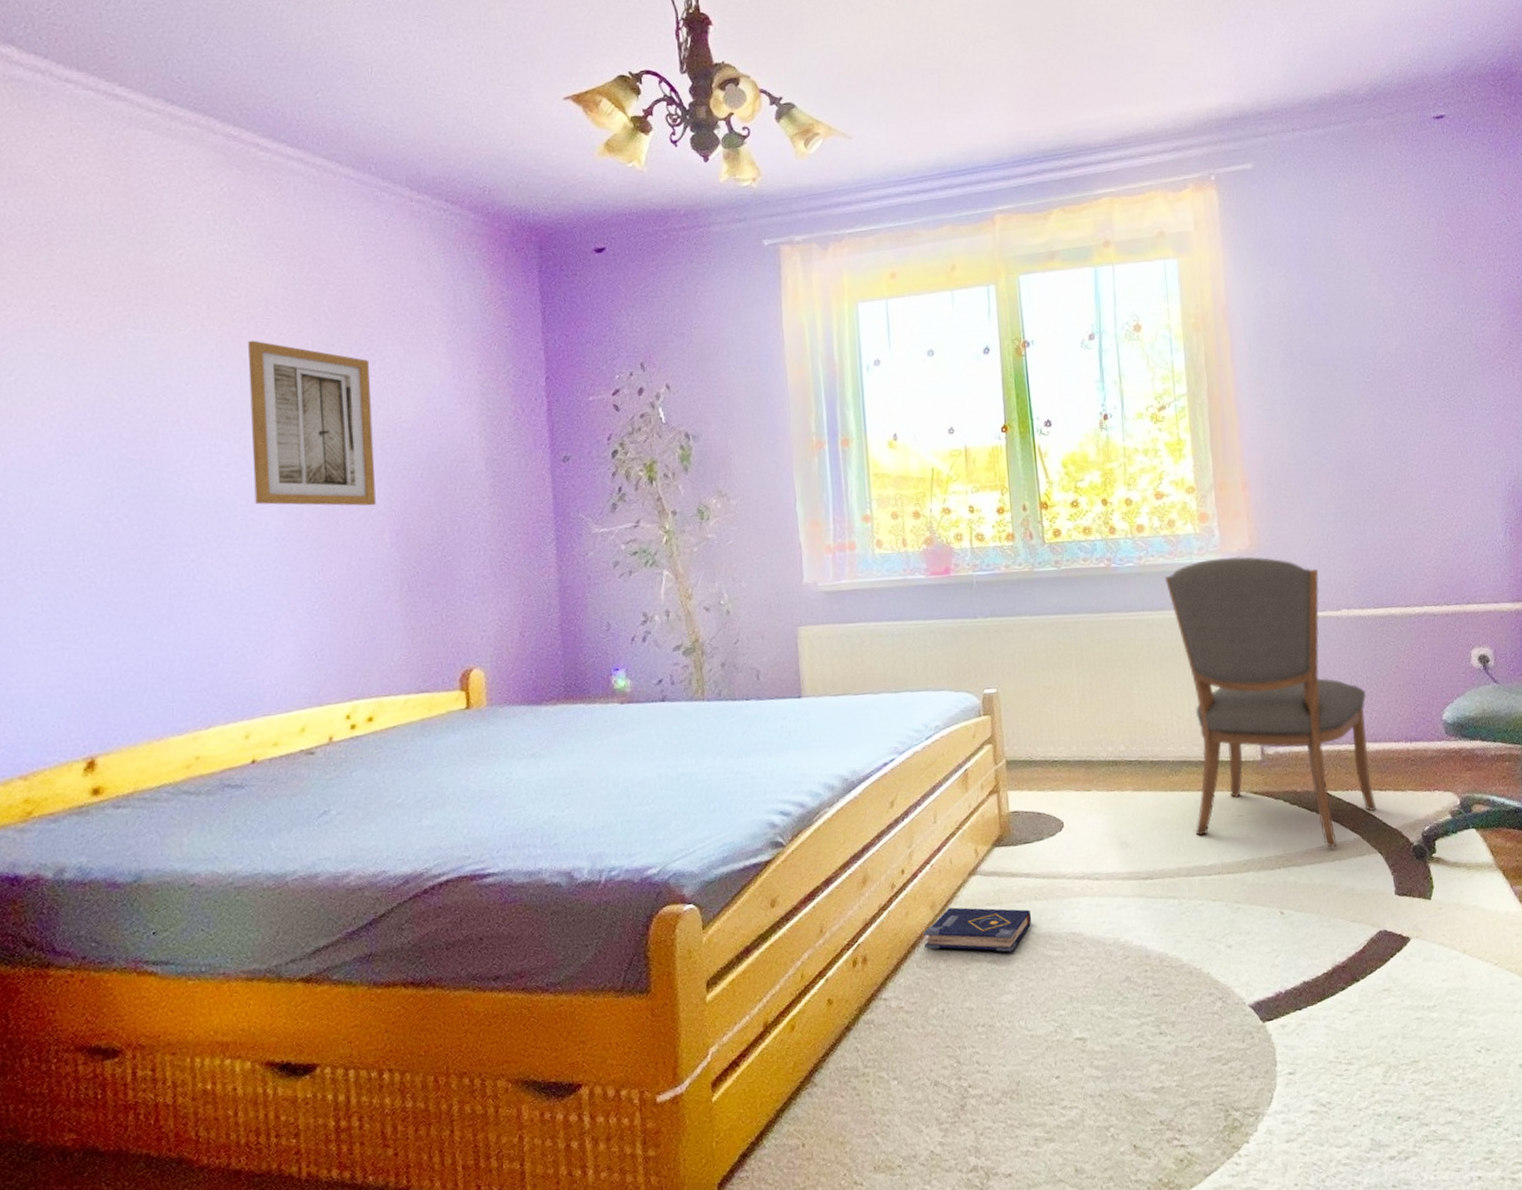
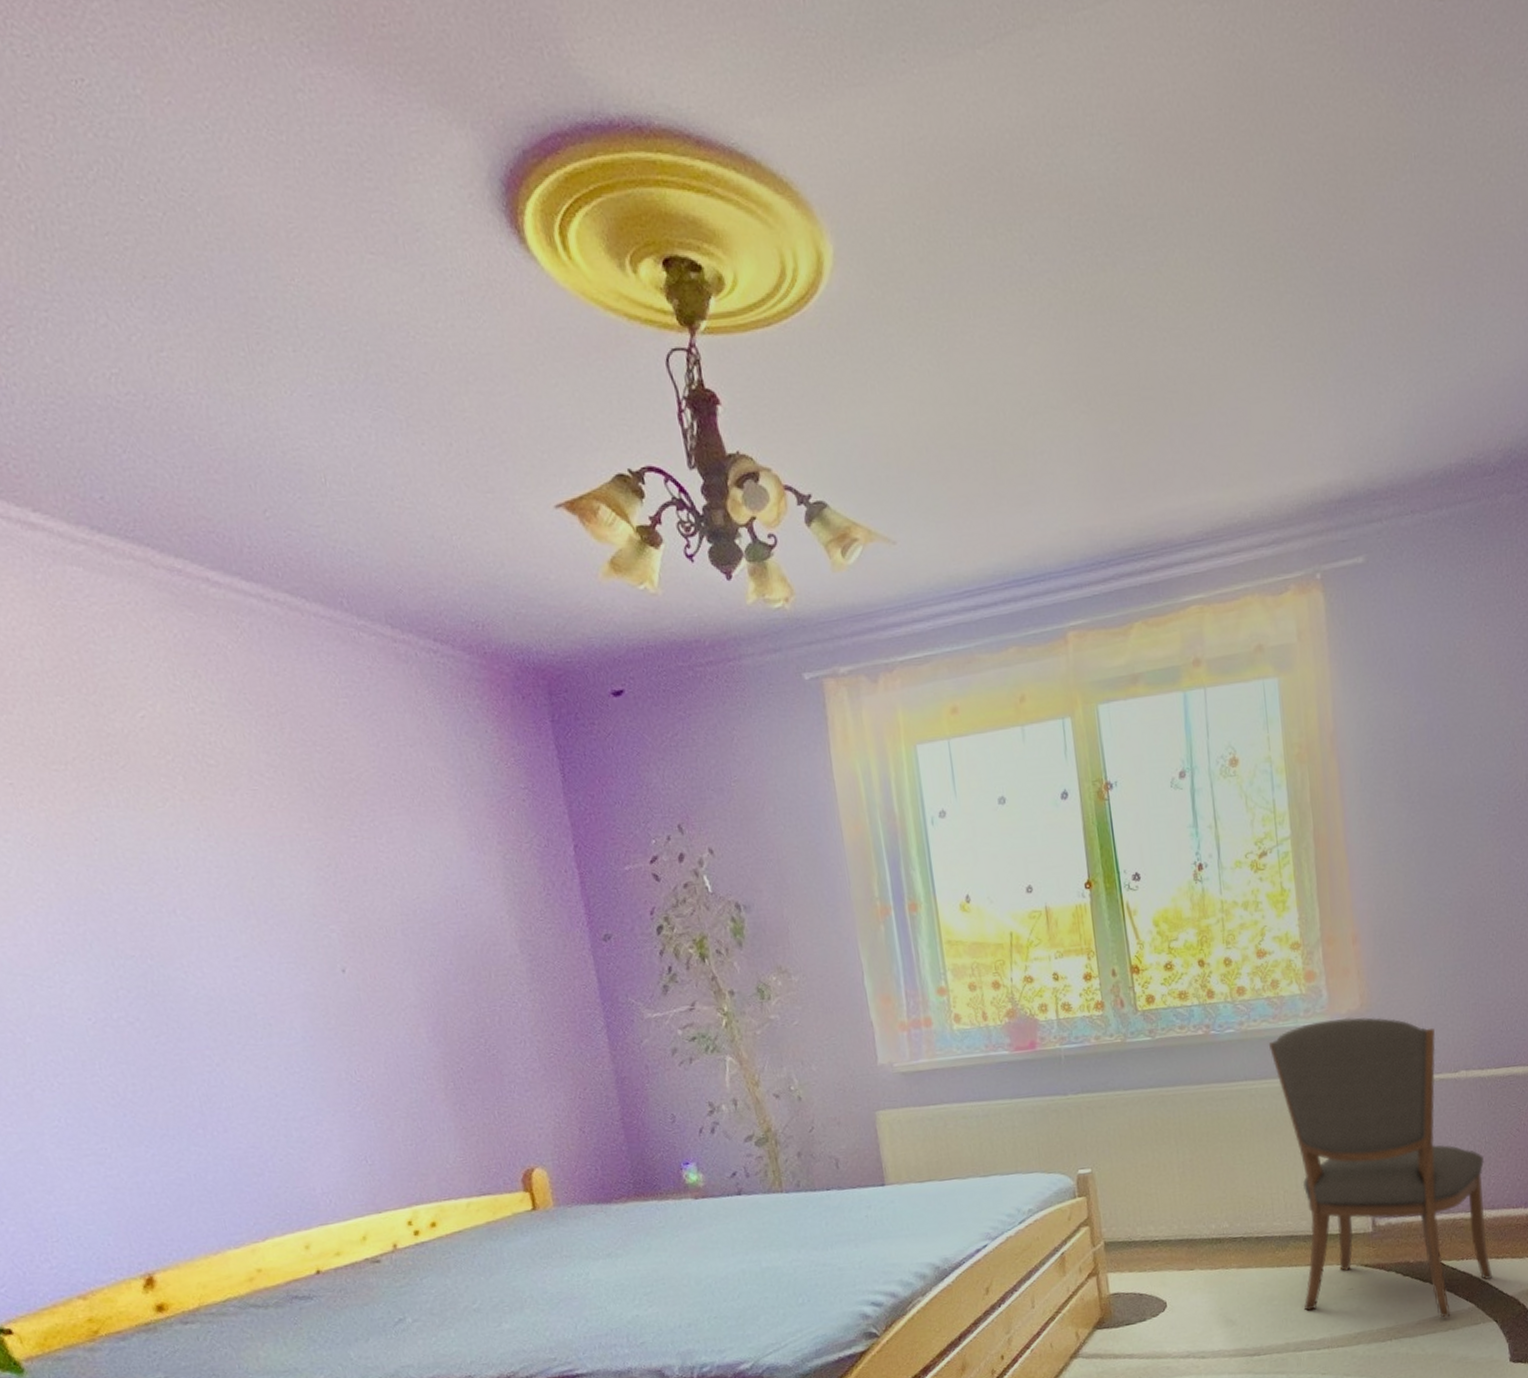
wall art: present [248,340,376,506] -> none [236,815,406,1001]

